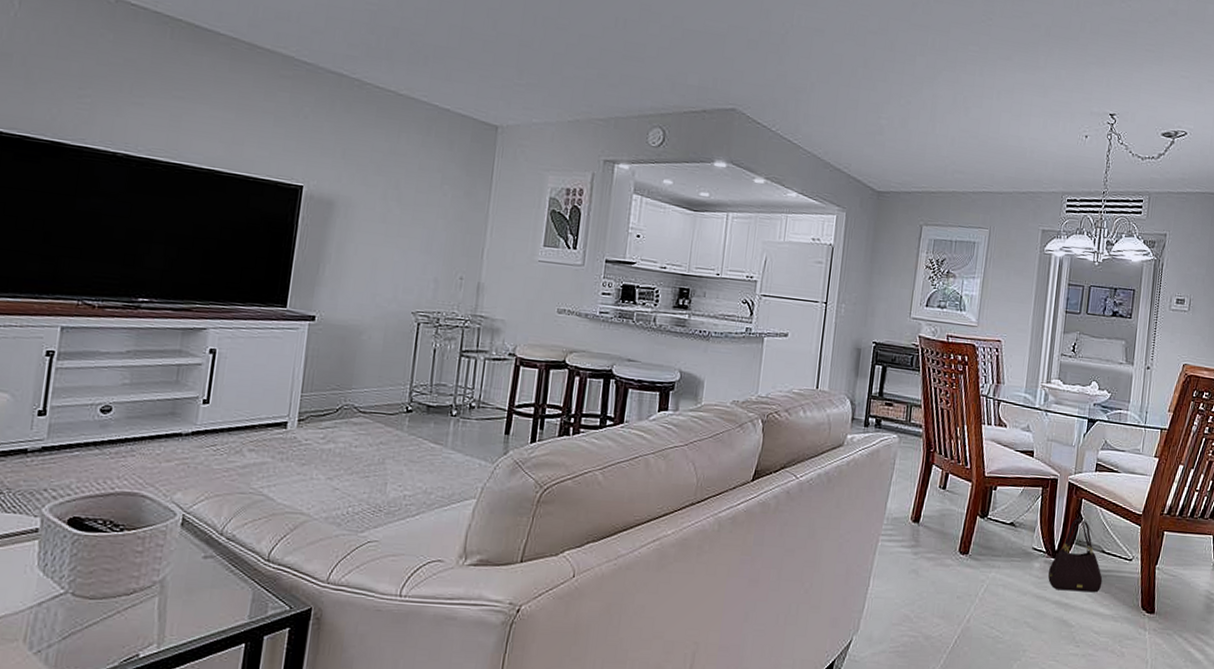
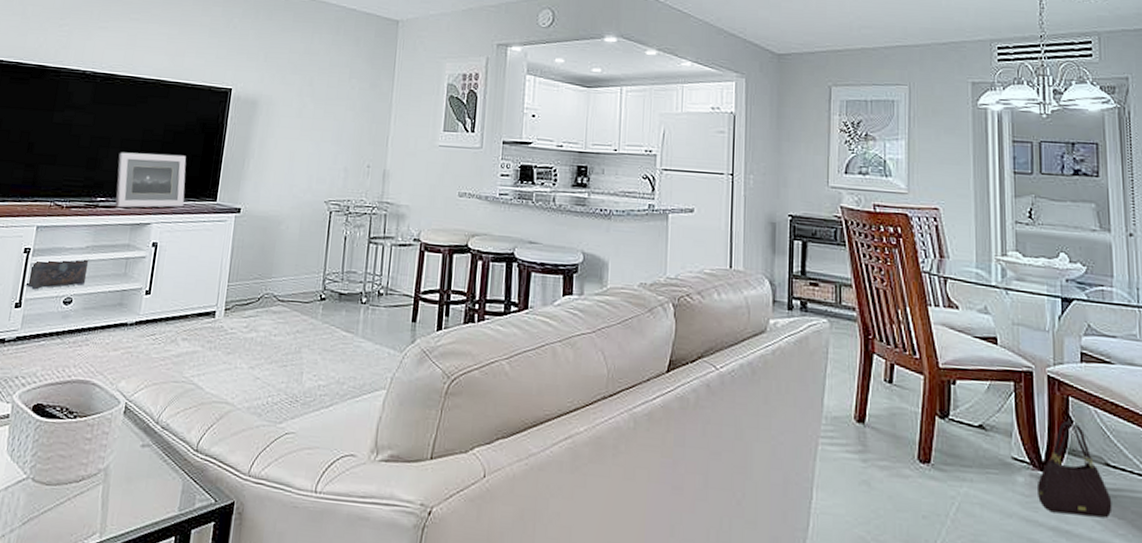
decorative box: none [48,363,131,397] -> present [23,257,89,290]
picture frame: none [161,248,249,313] -> present [115,152,187,208]

